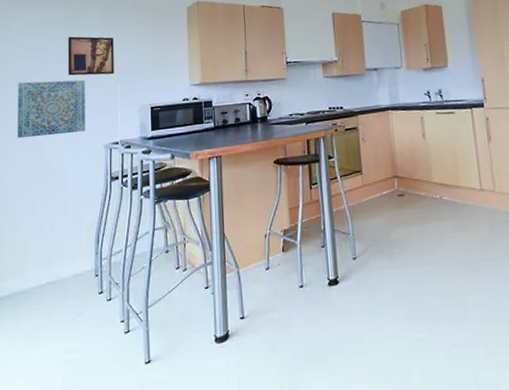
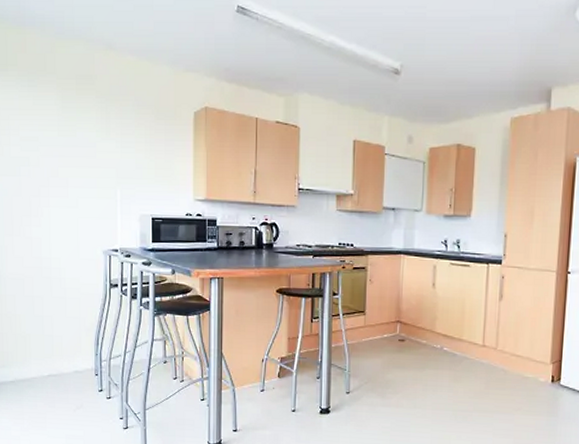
wall art: present [17,80,85,139] -> none [12,173,84,234]
wall art: present [68,36,114,76] -> none [63,129,114,178]

